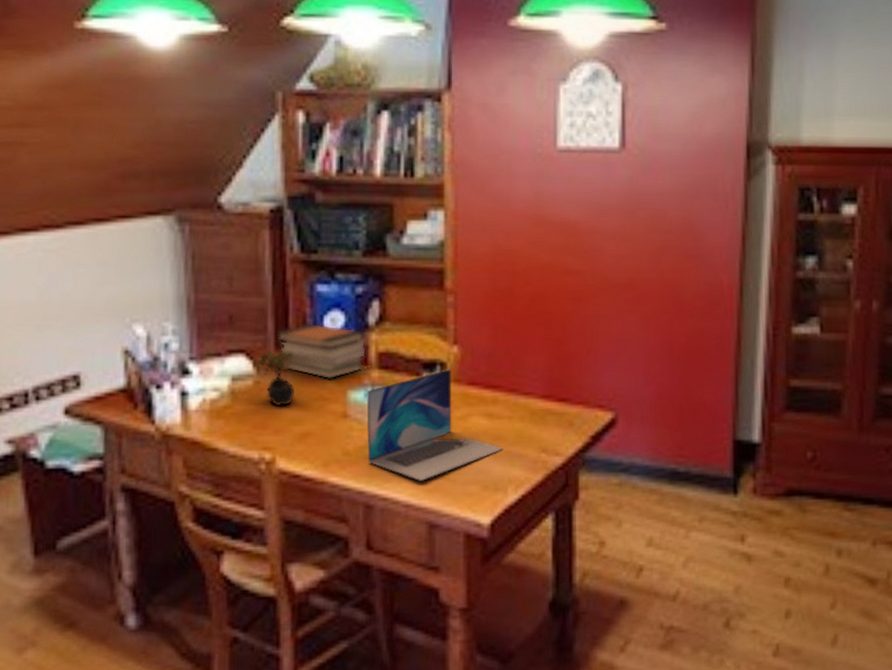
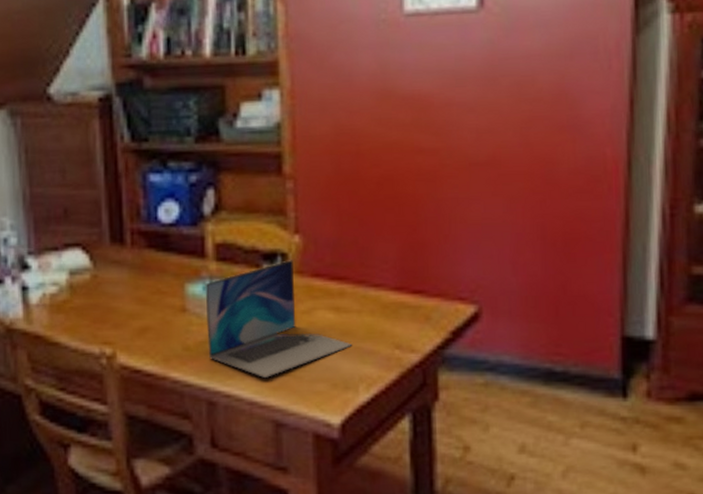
succulent plant: present [255,350,296,407] -> none [91,242,133,301]
book stack: present [277,323,366,380] -> none [111,214,202,273]

